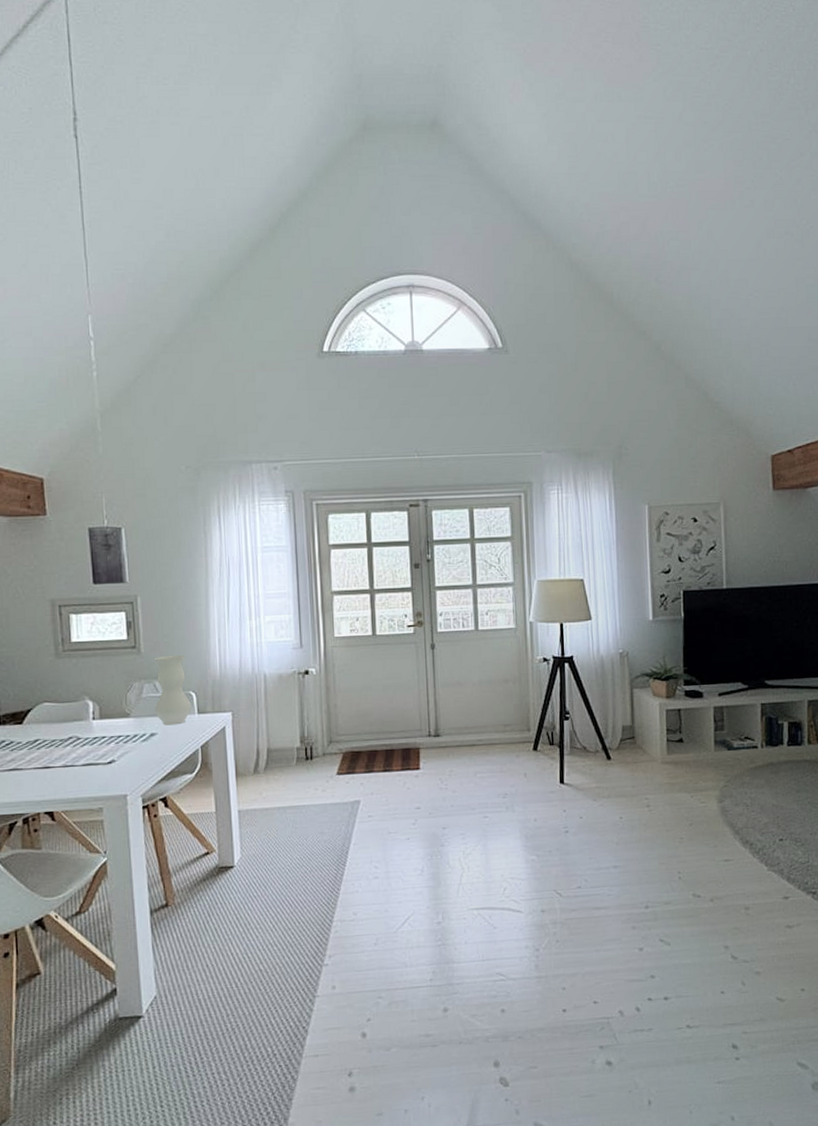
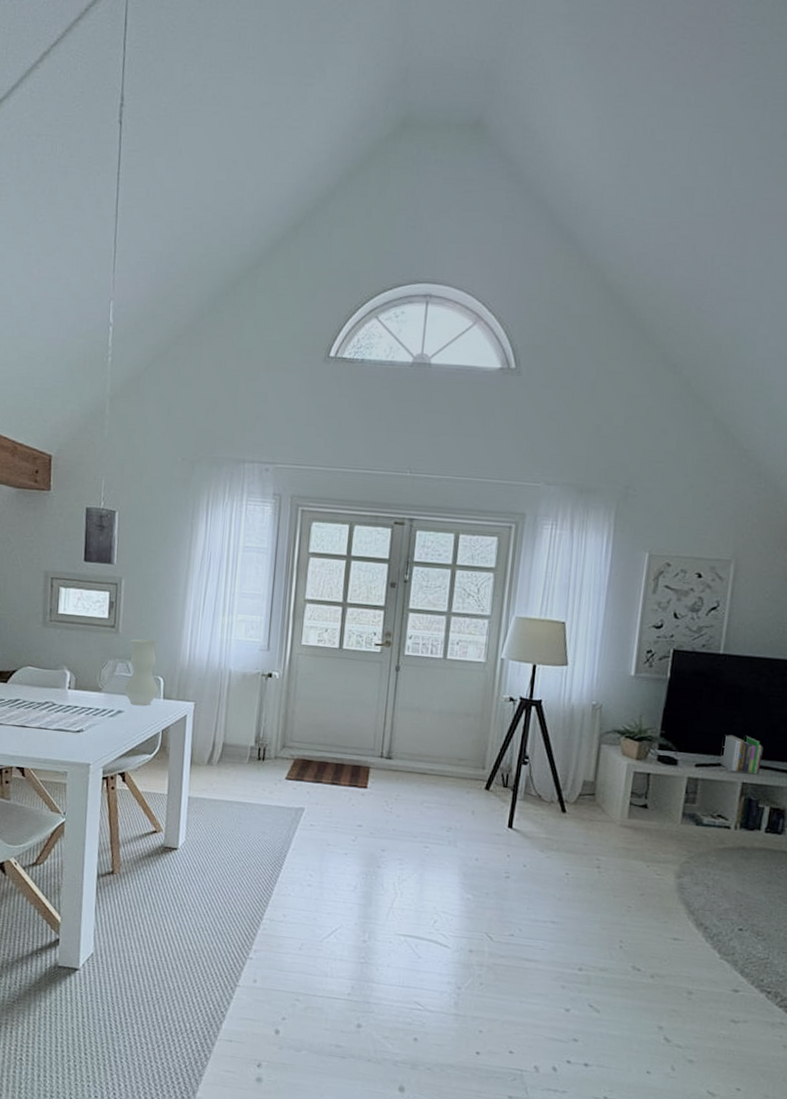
books: none [738,660,774,695] -> present [719,734,764,775]

